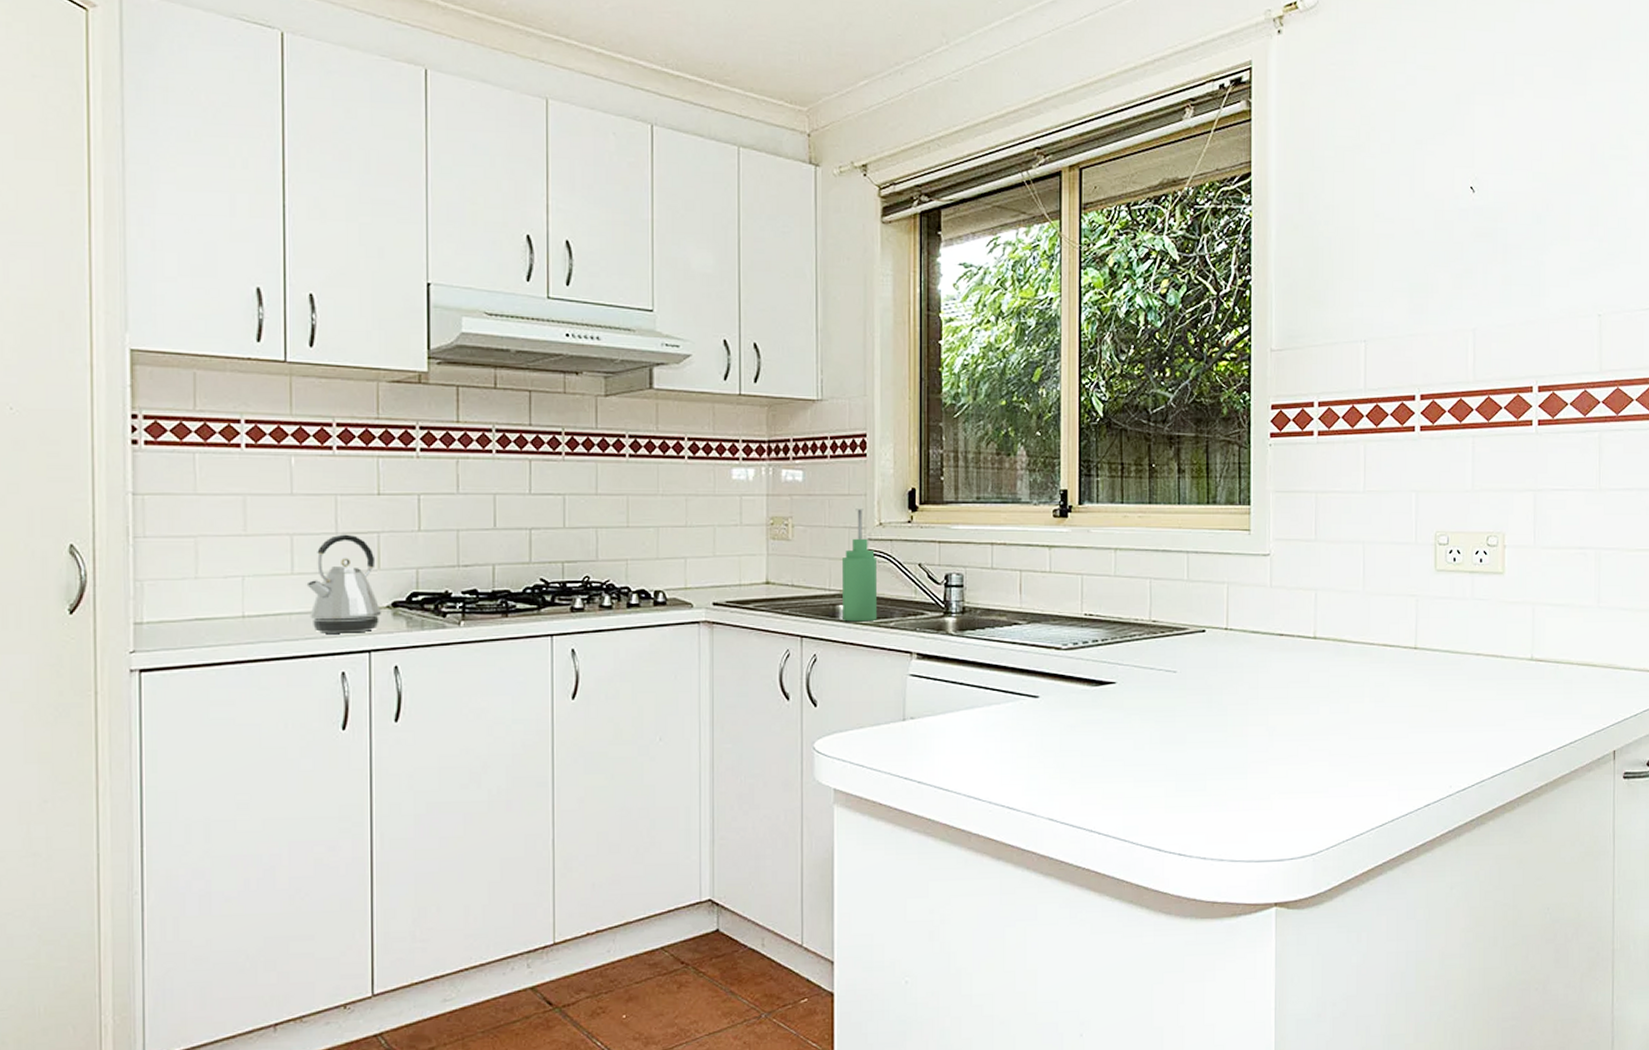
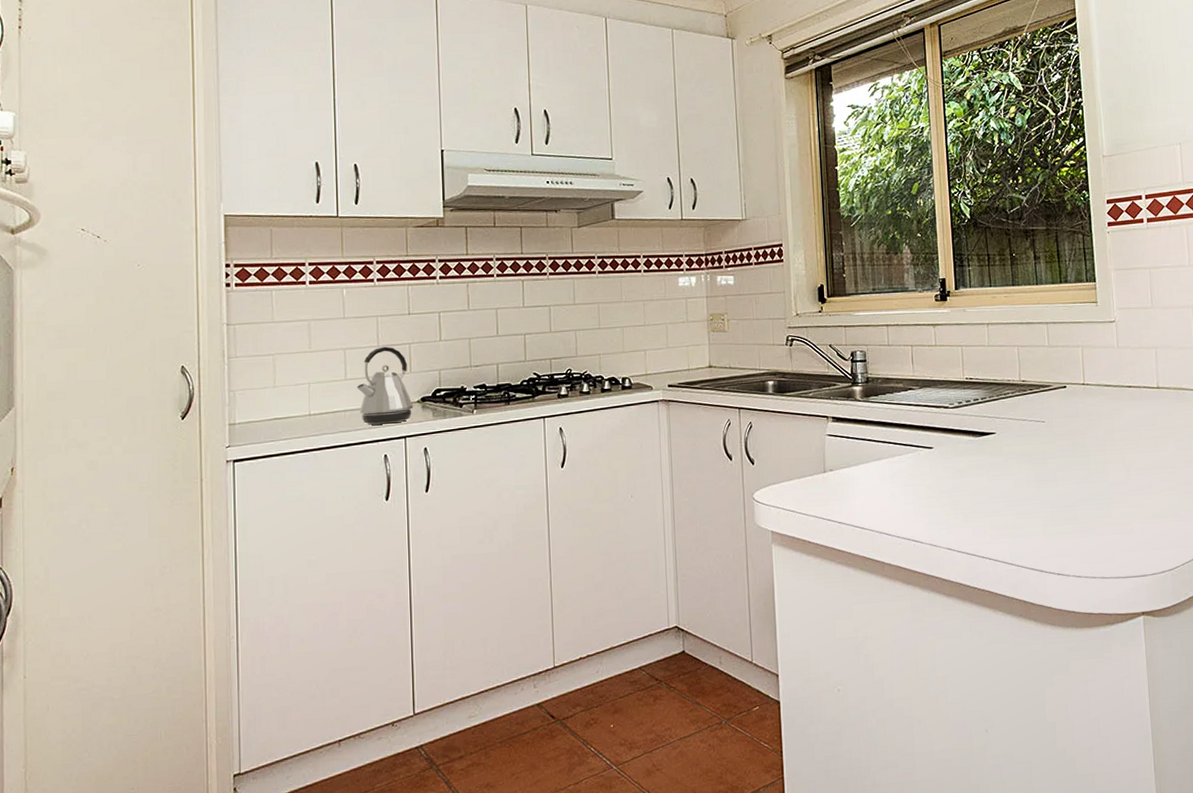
soap dispenser: present [843,508,878,622] -> none [769,303,799,395]

